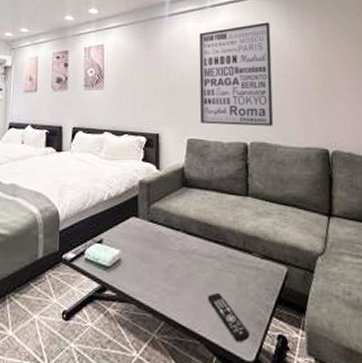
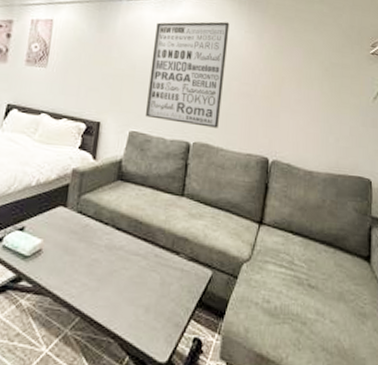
remote control: present [208,292,250,343] -> none [128,291,166,343]

